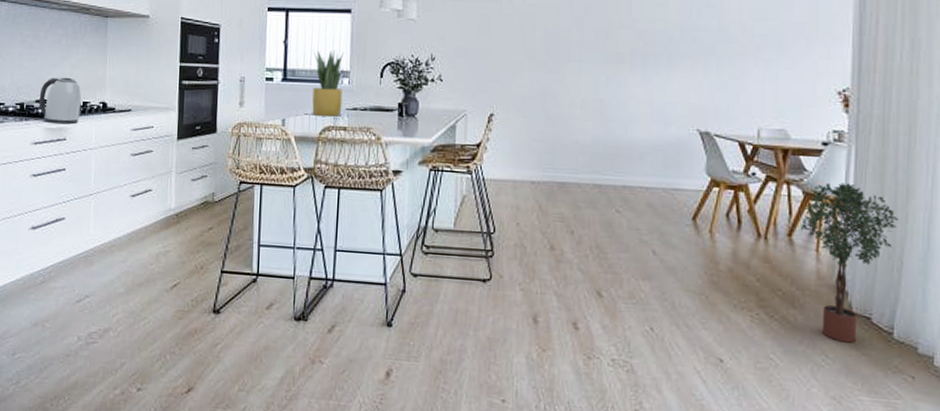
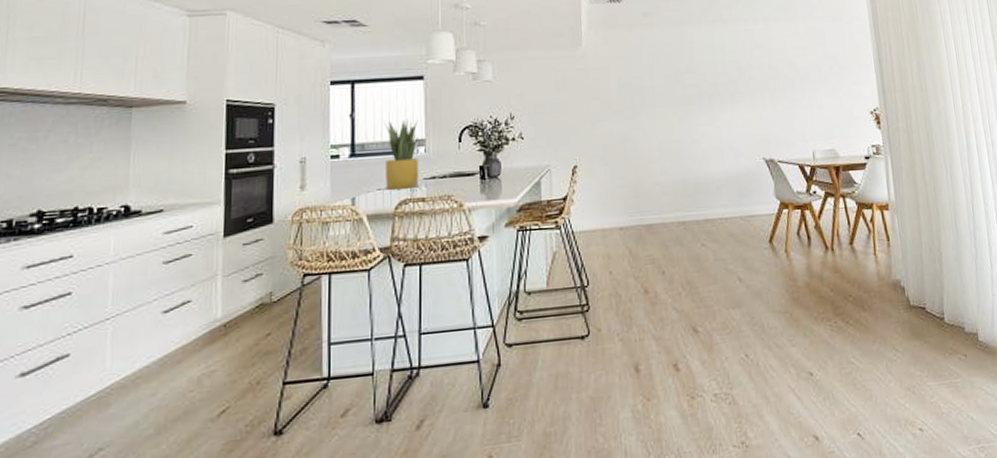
kettle: present [39,77,82,125] -> none [34,181,96,240]
potted tree: present [800,183,899,343] -> none [858,190,932,335]

